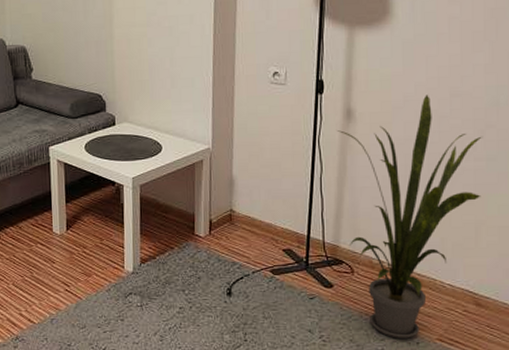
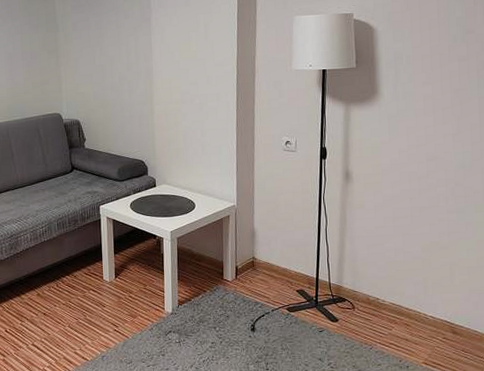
house plant: present [337,95,482,340] -> none [338,159,454,364]

